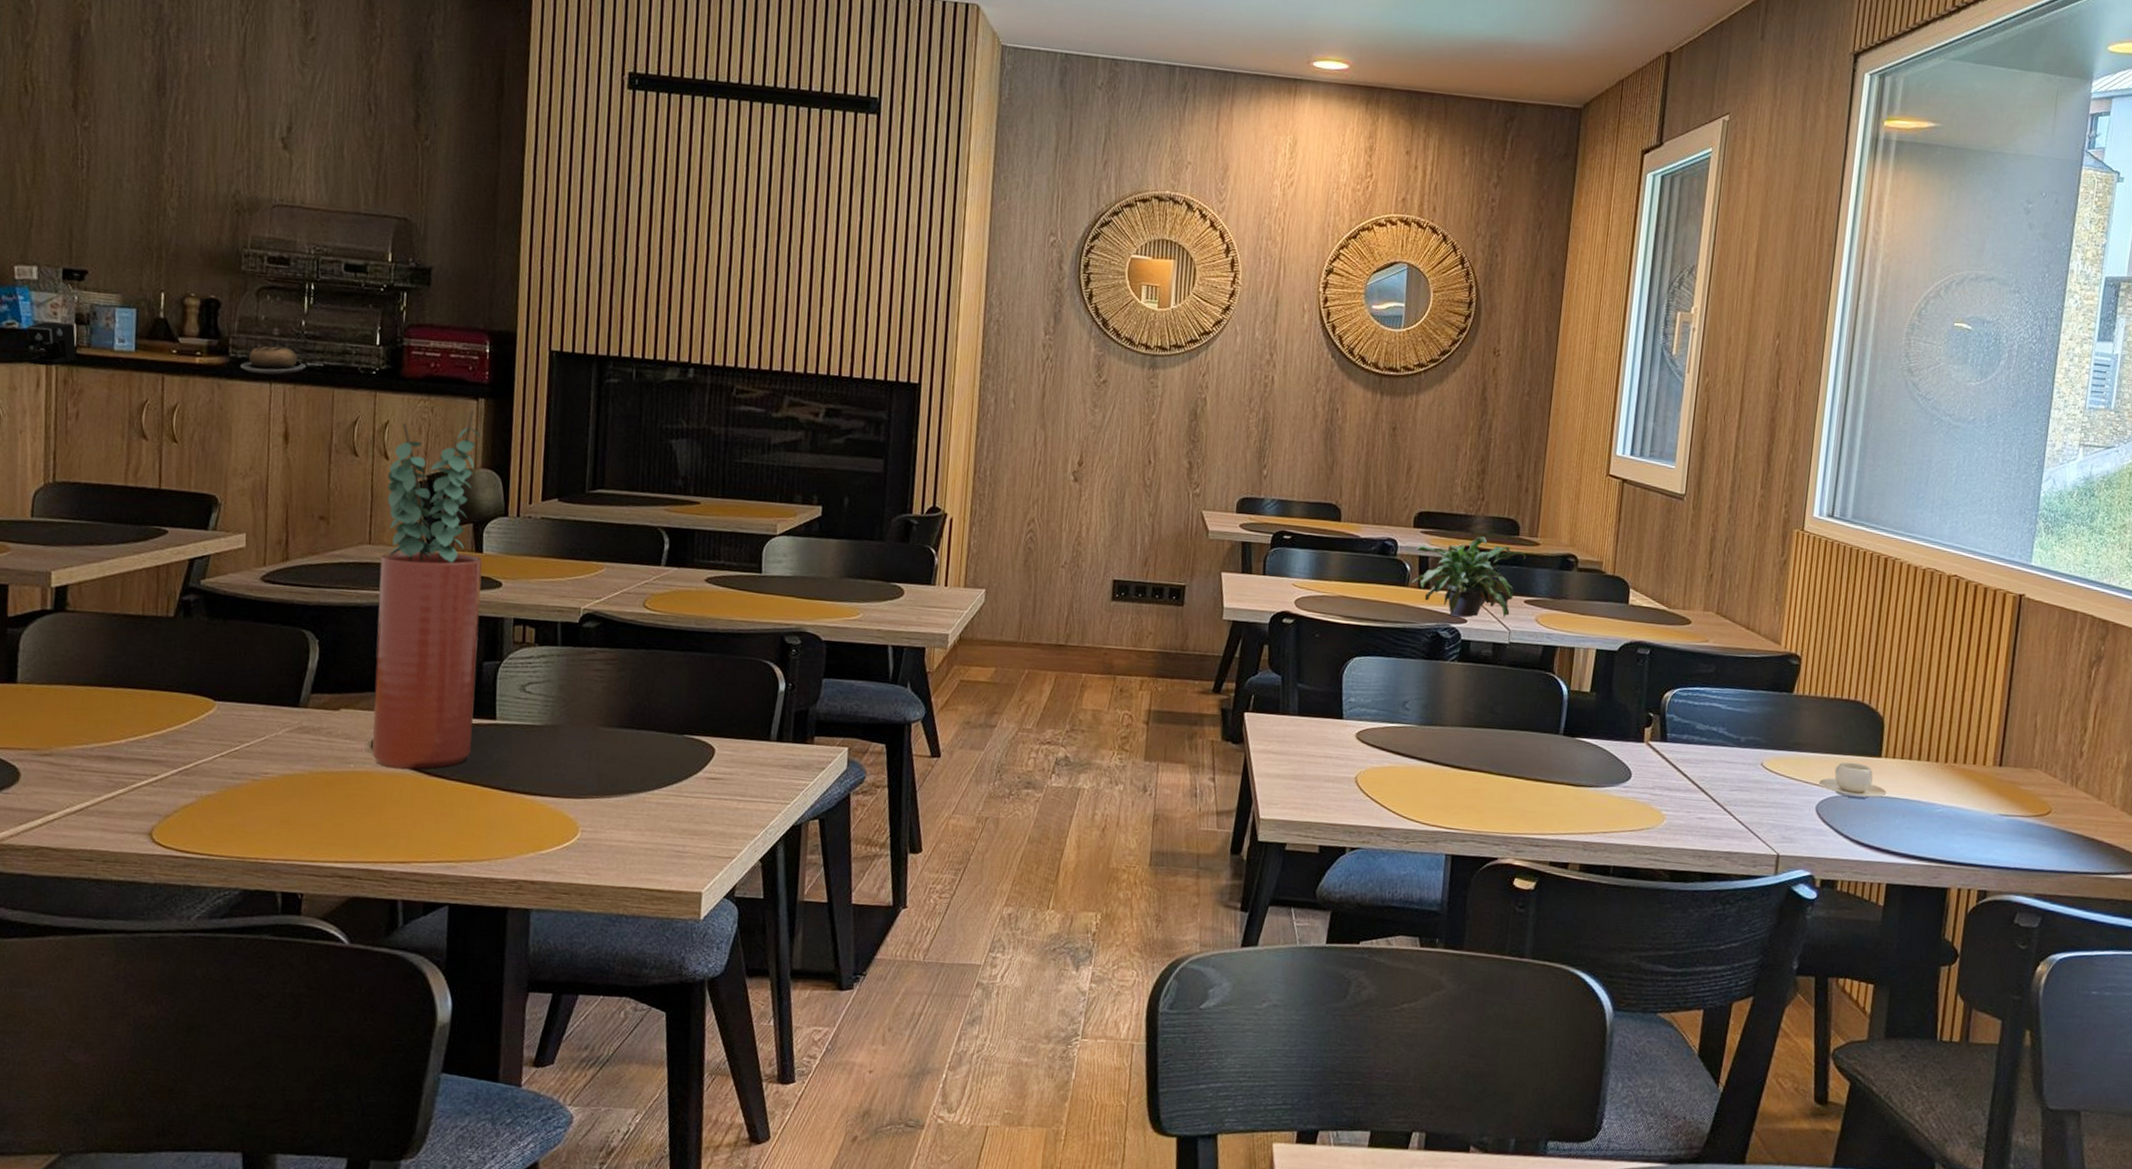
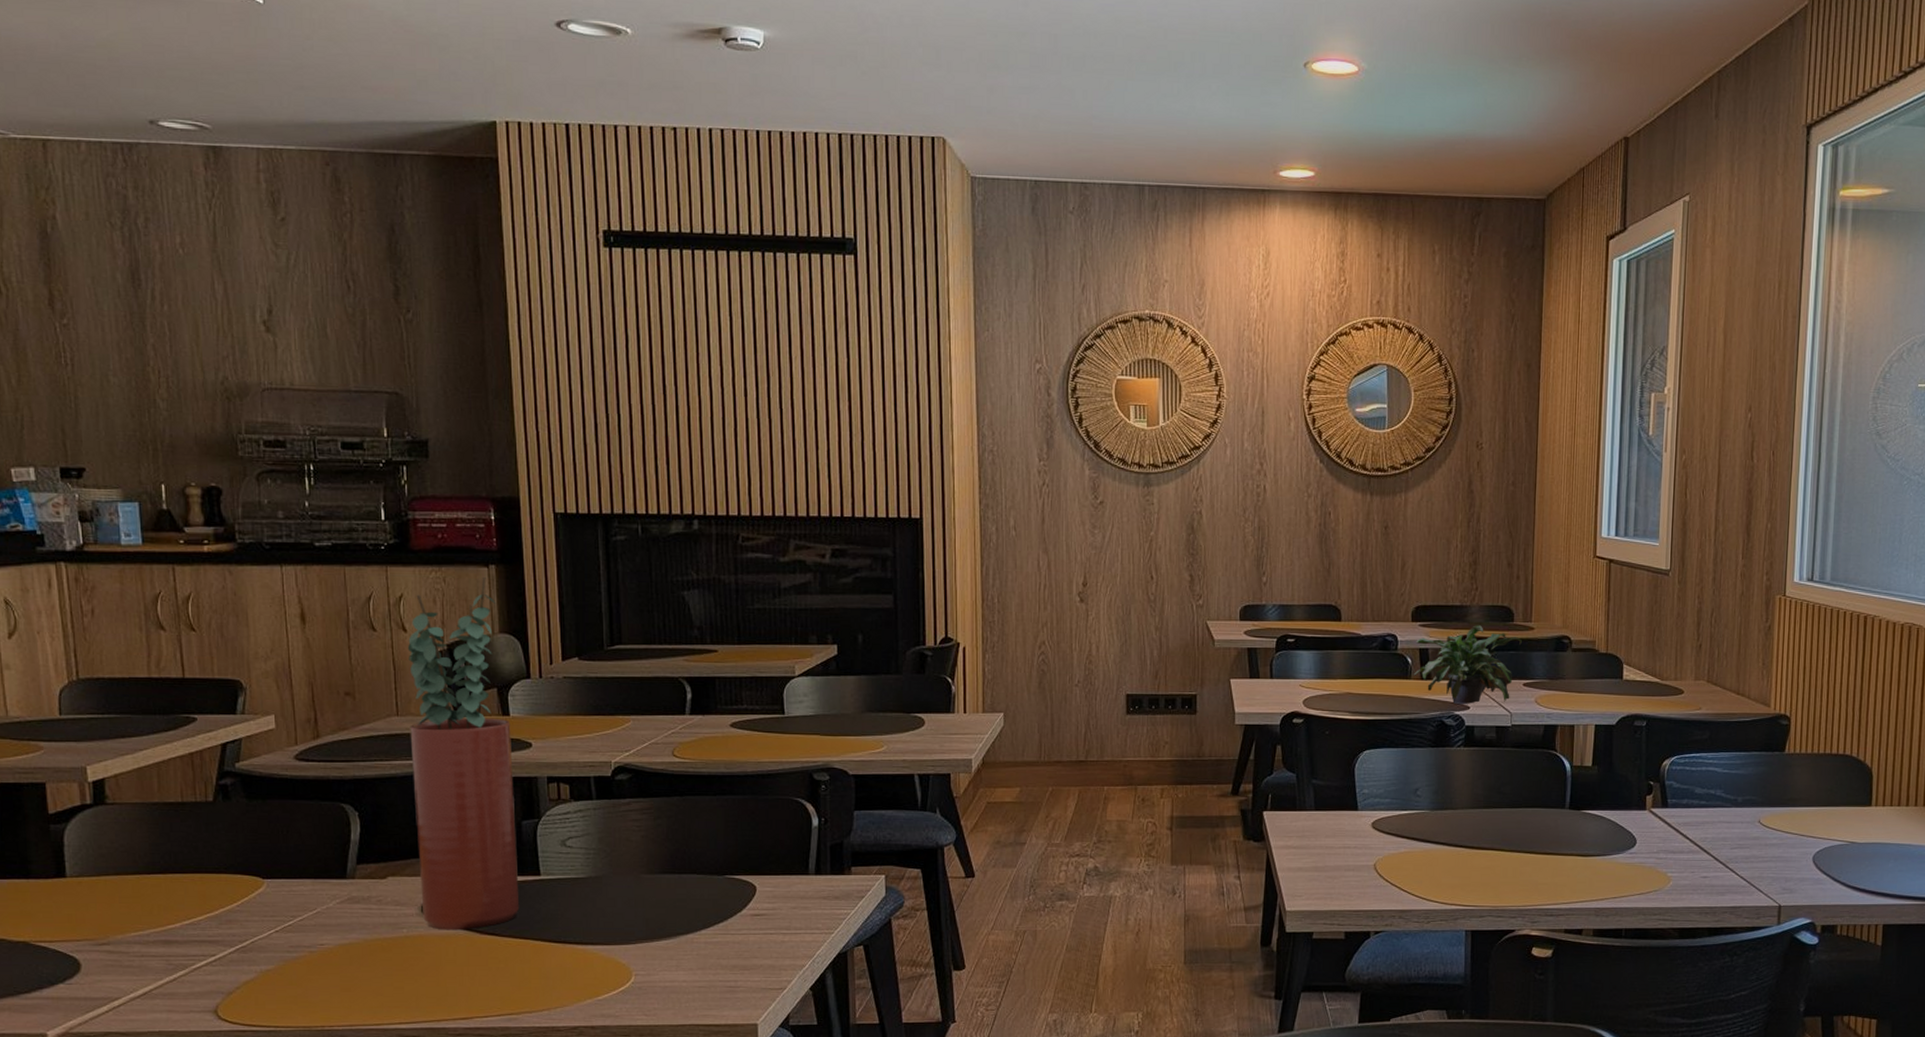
coffee maker: present [26,322,122,366] -> none [31,522,131,565]
bread: present [240,346,307,376] -> none [249,529,315,558]
teacup: present [1818,761,1887,799] -> none [1814,813,1879,846]

